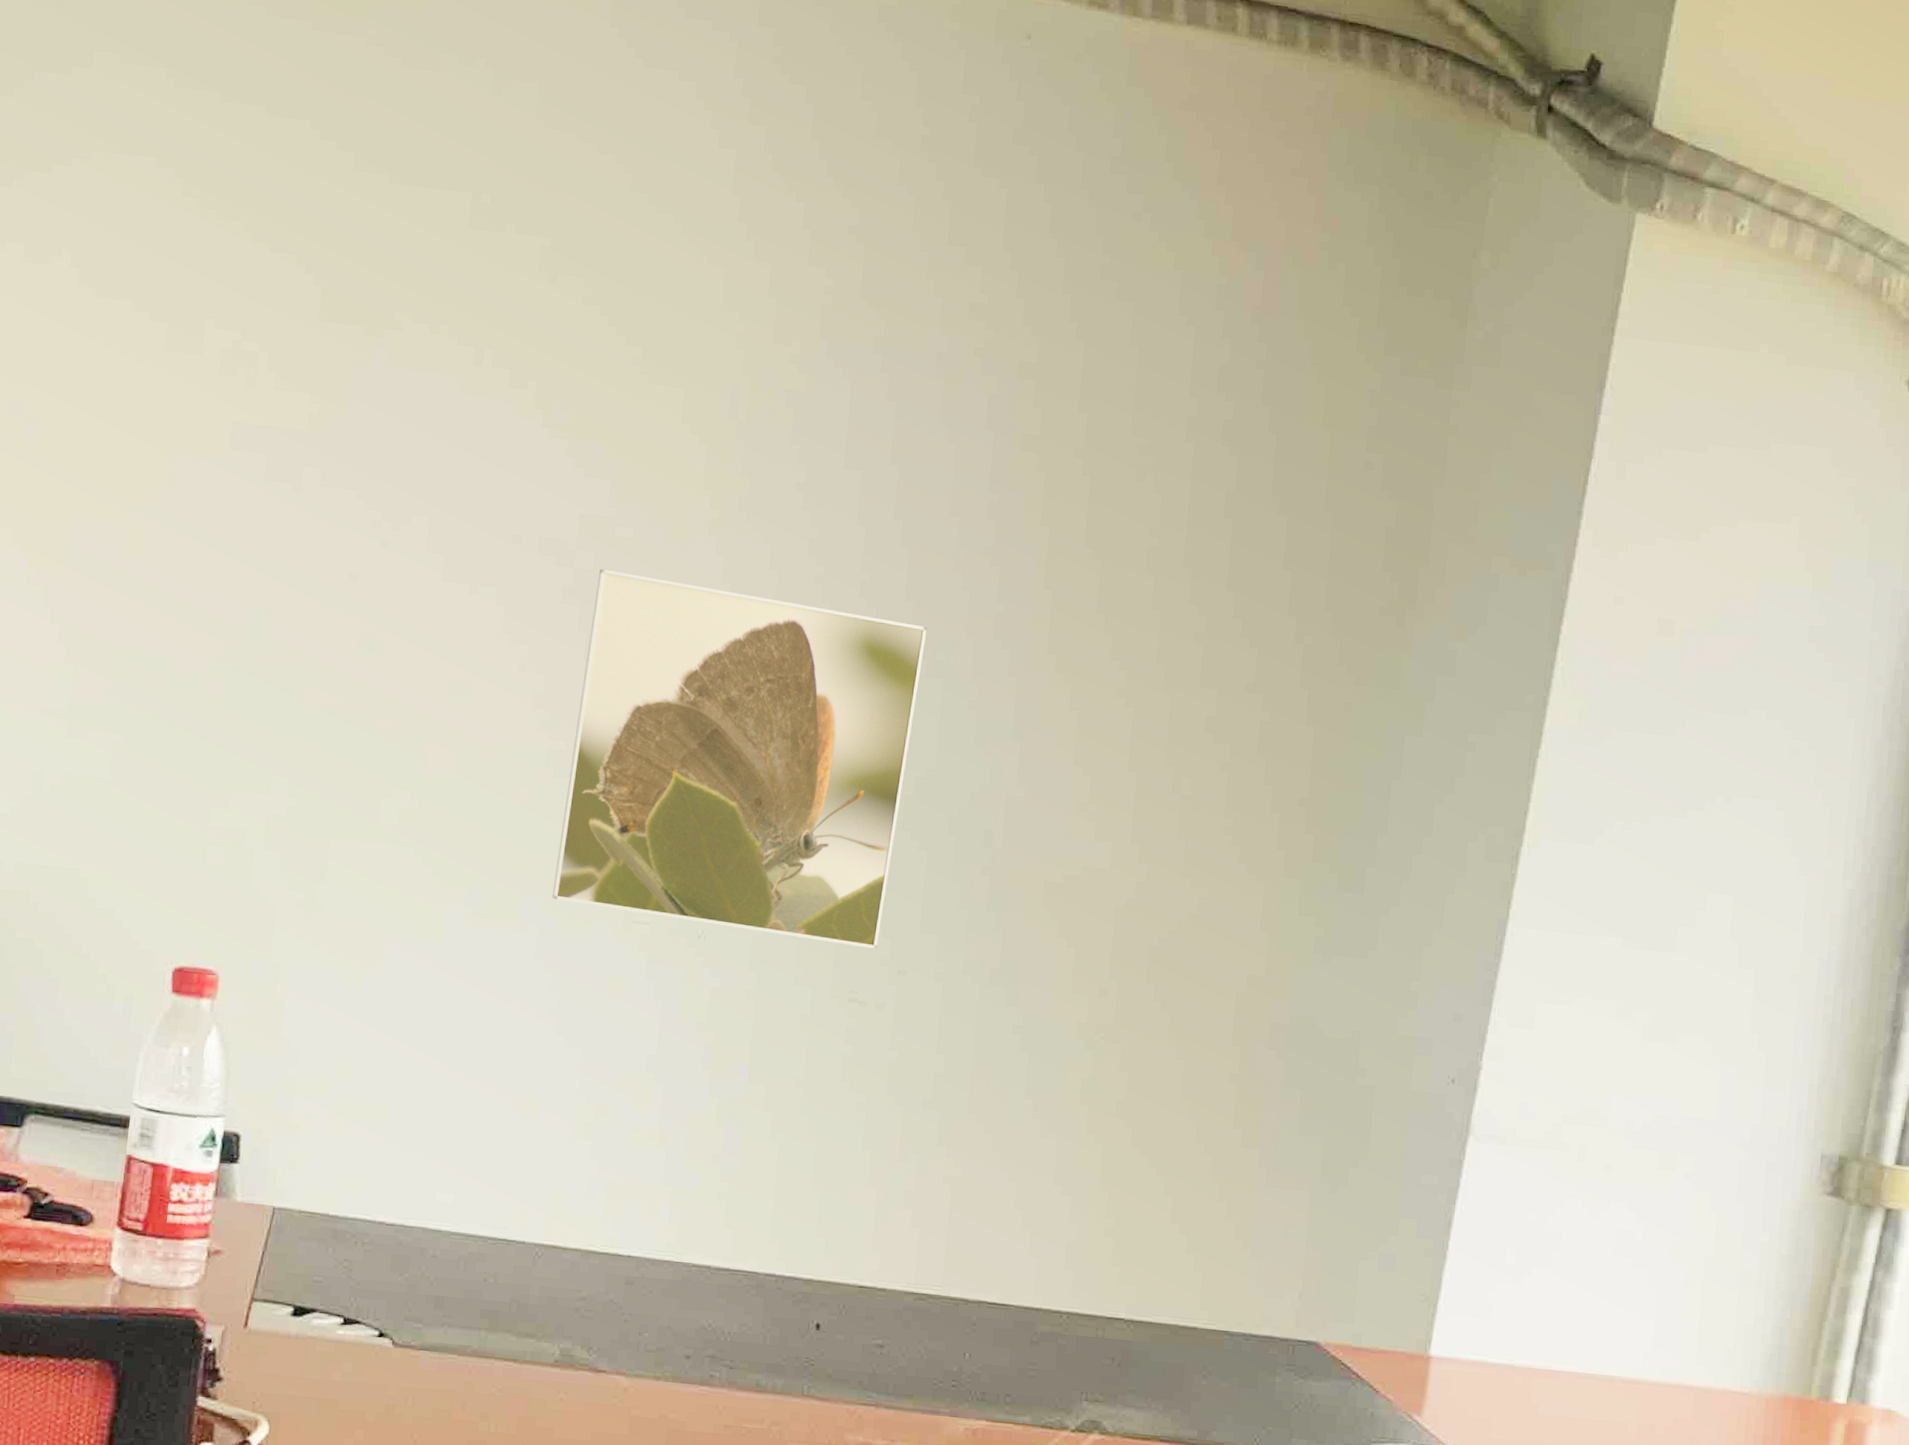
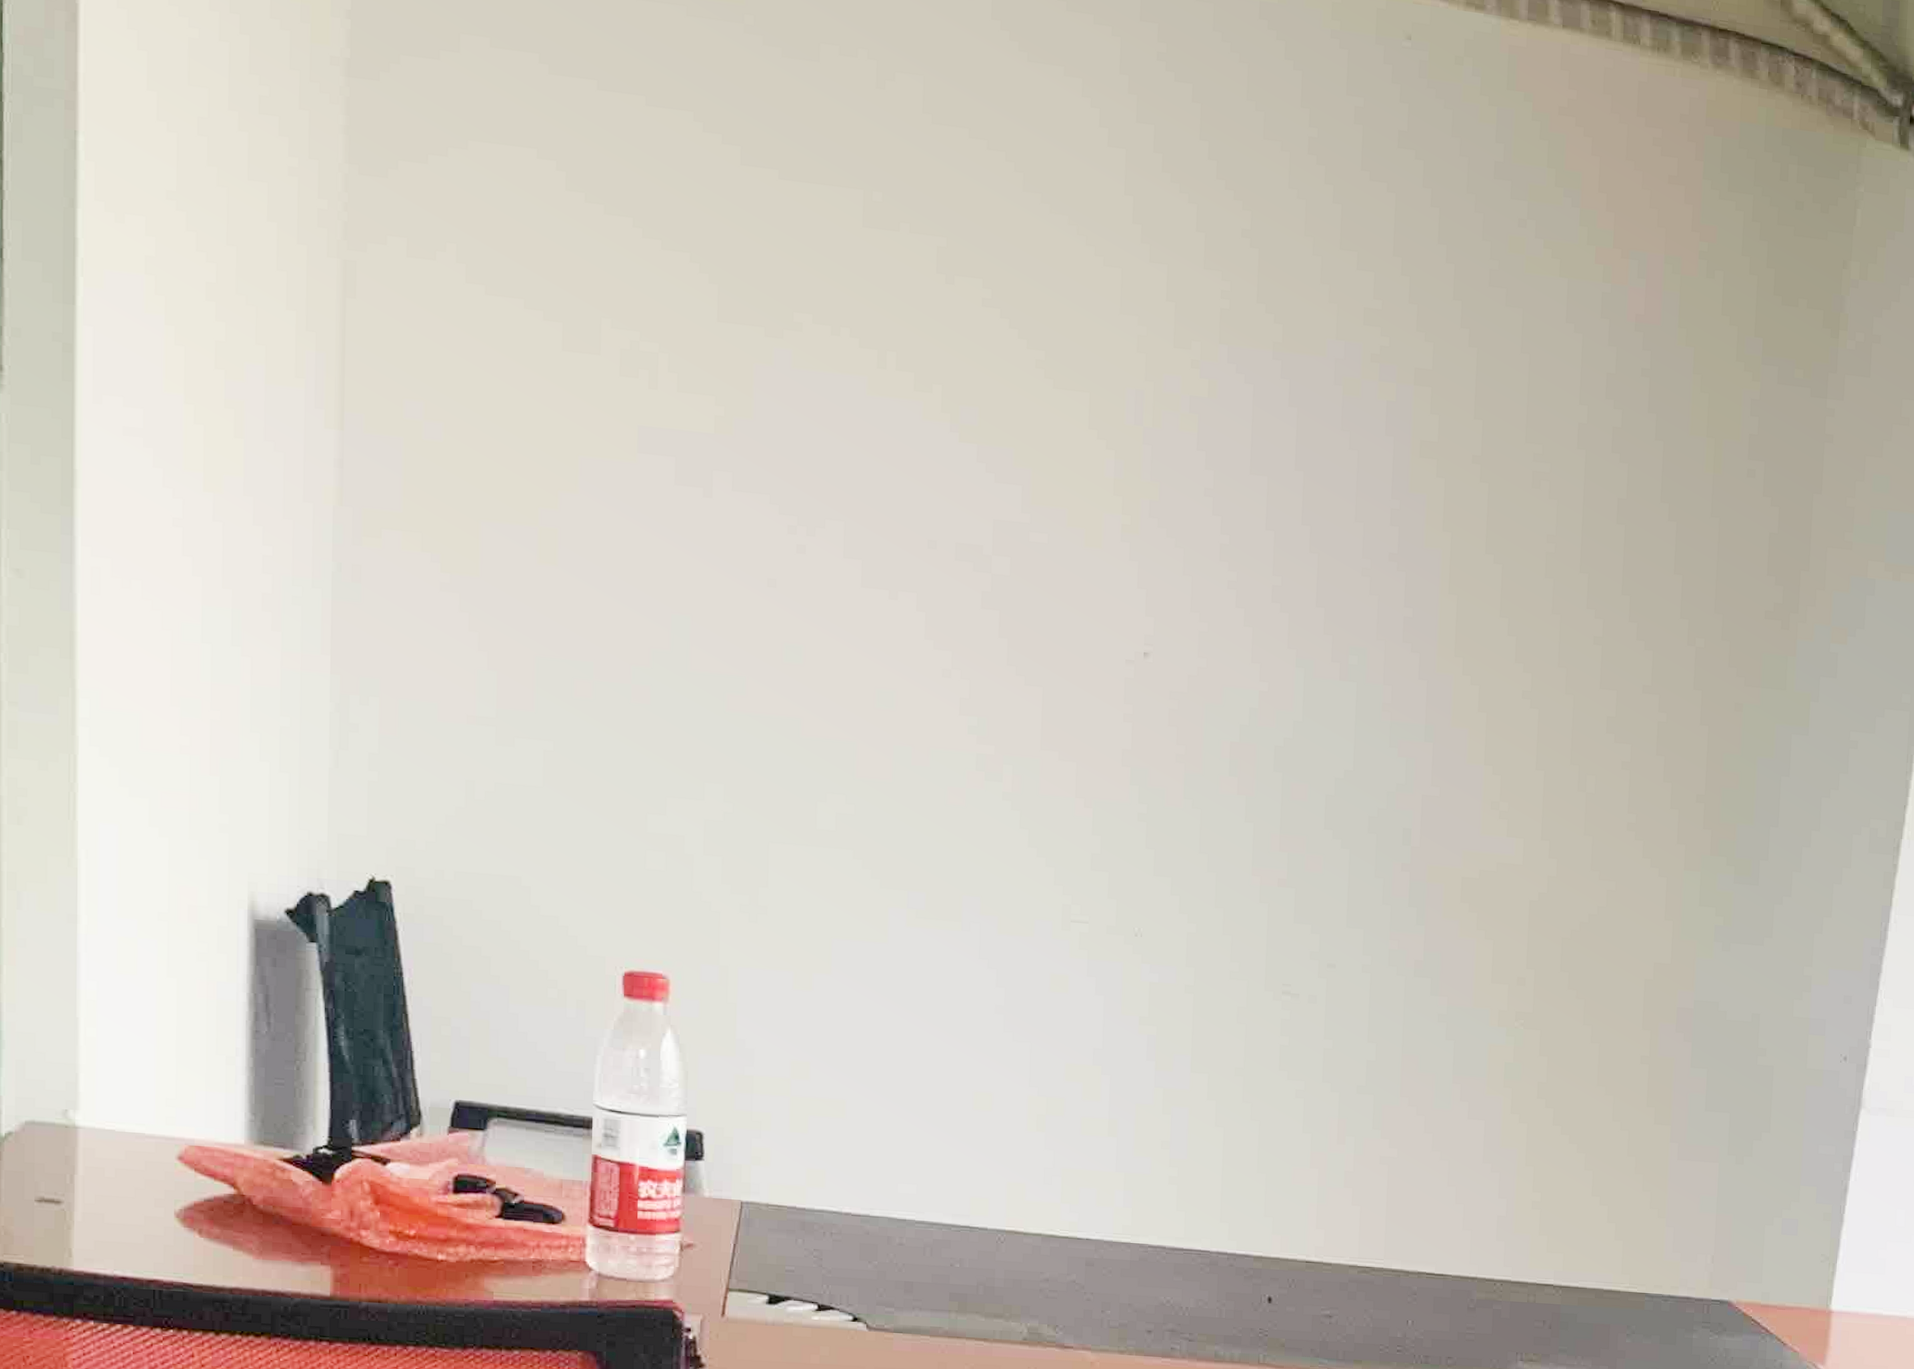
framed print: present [552,568,928,949] -> none [991,574,1339,944]

